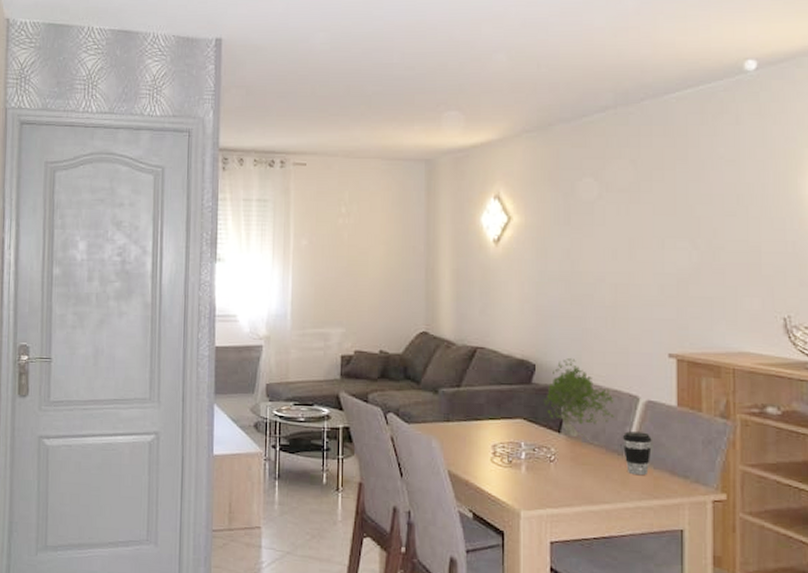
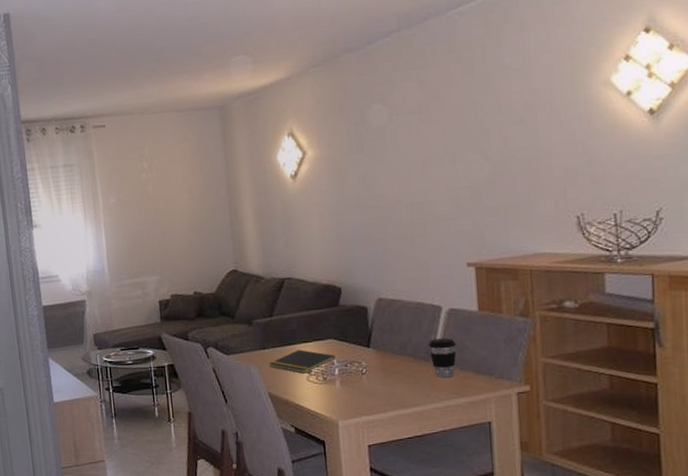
notepad: none [452,426,523,454] -> present [269,349,336,374]
plant: present [542,358,614,448] -> none [350,278,419,356]

